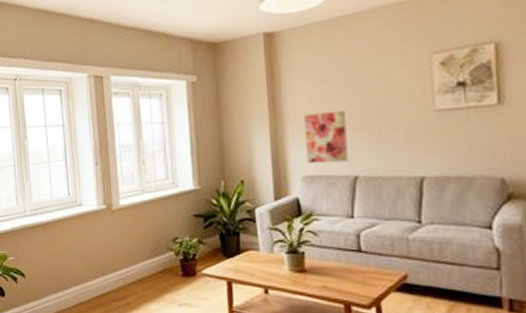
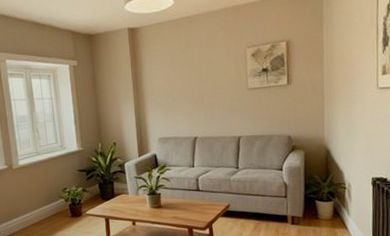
wall art: present [303,111,349,164] -> none [158,89,190,129]

